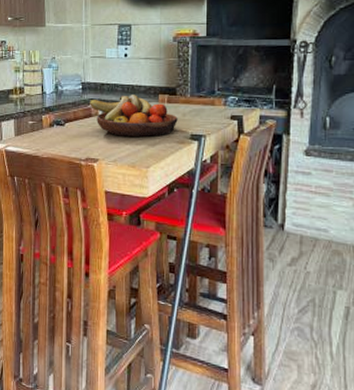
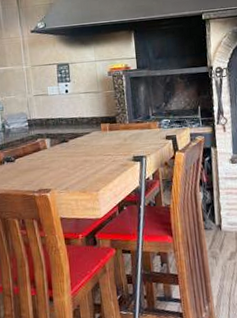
fruit bowl: present [88,95,178,137] -> none [36,126,120,166]

